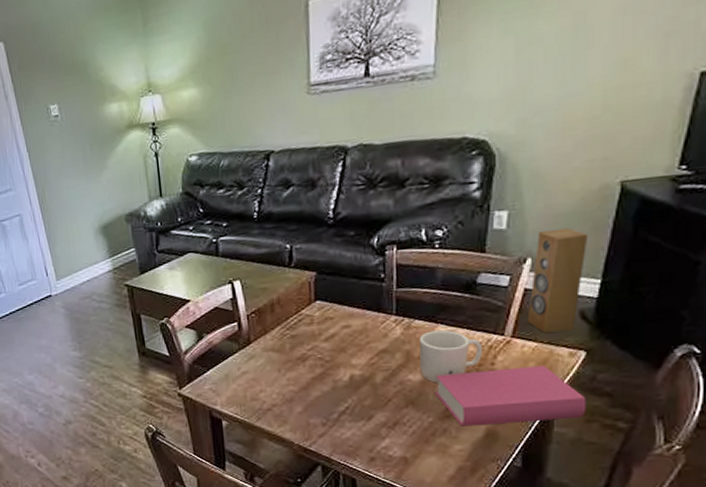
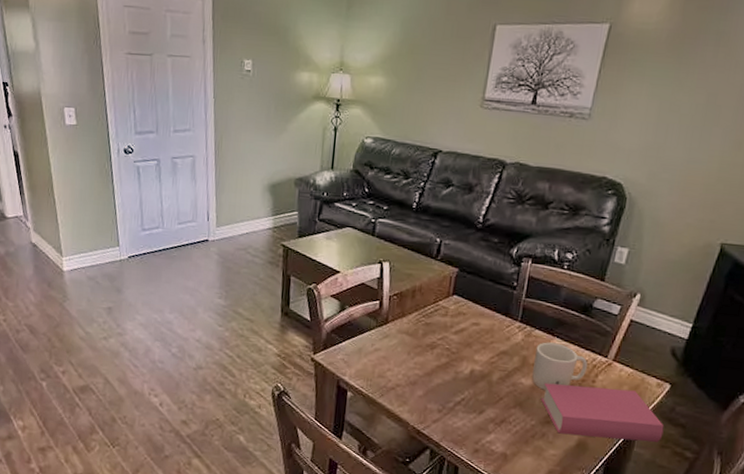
speaker: present [527,228,588,334] -> none [628,272,689,364]

